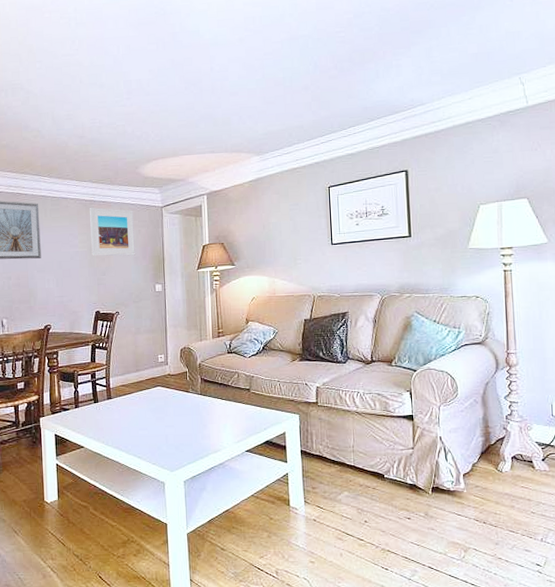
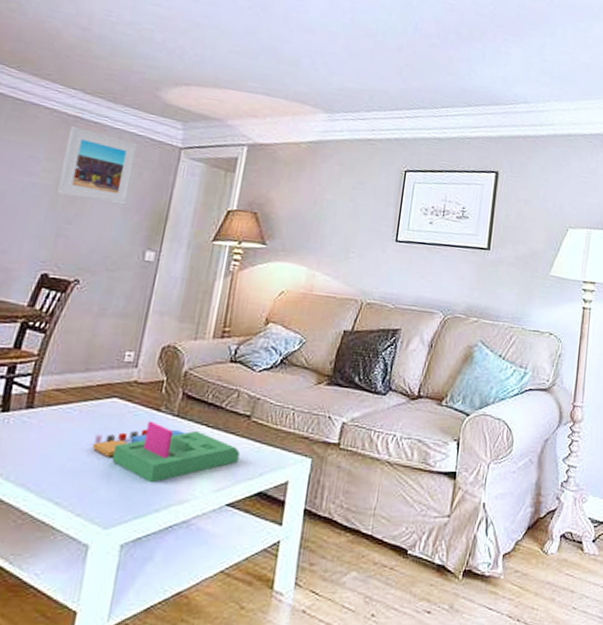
board game: none [152,399,248,440] -> present [93,420,240,482]

